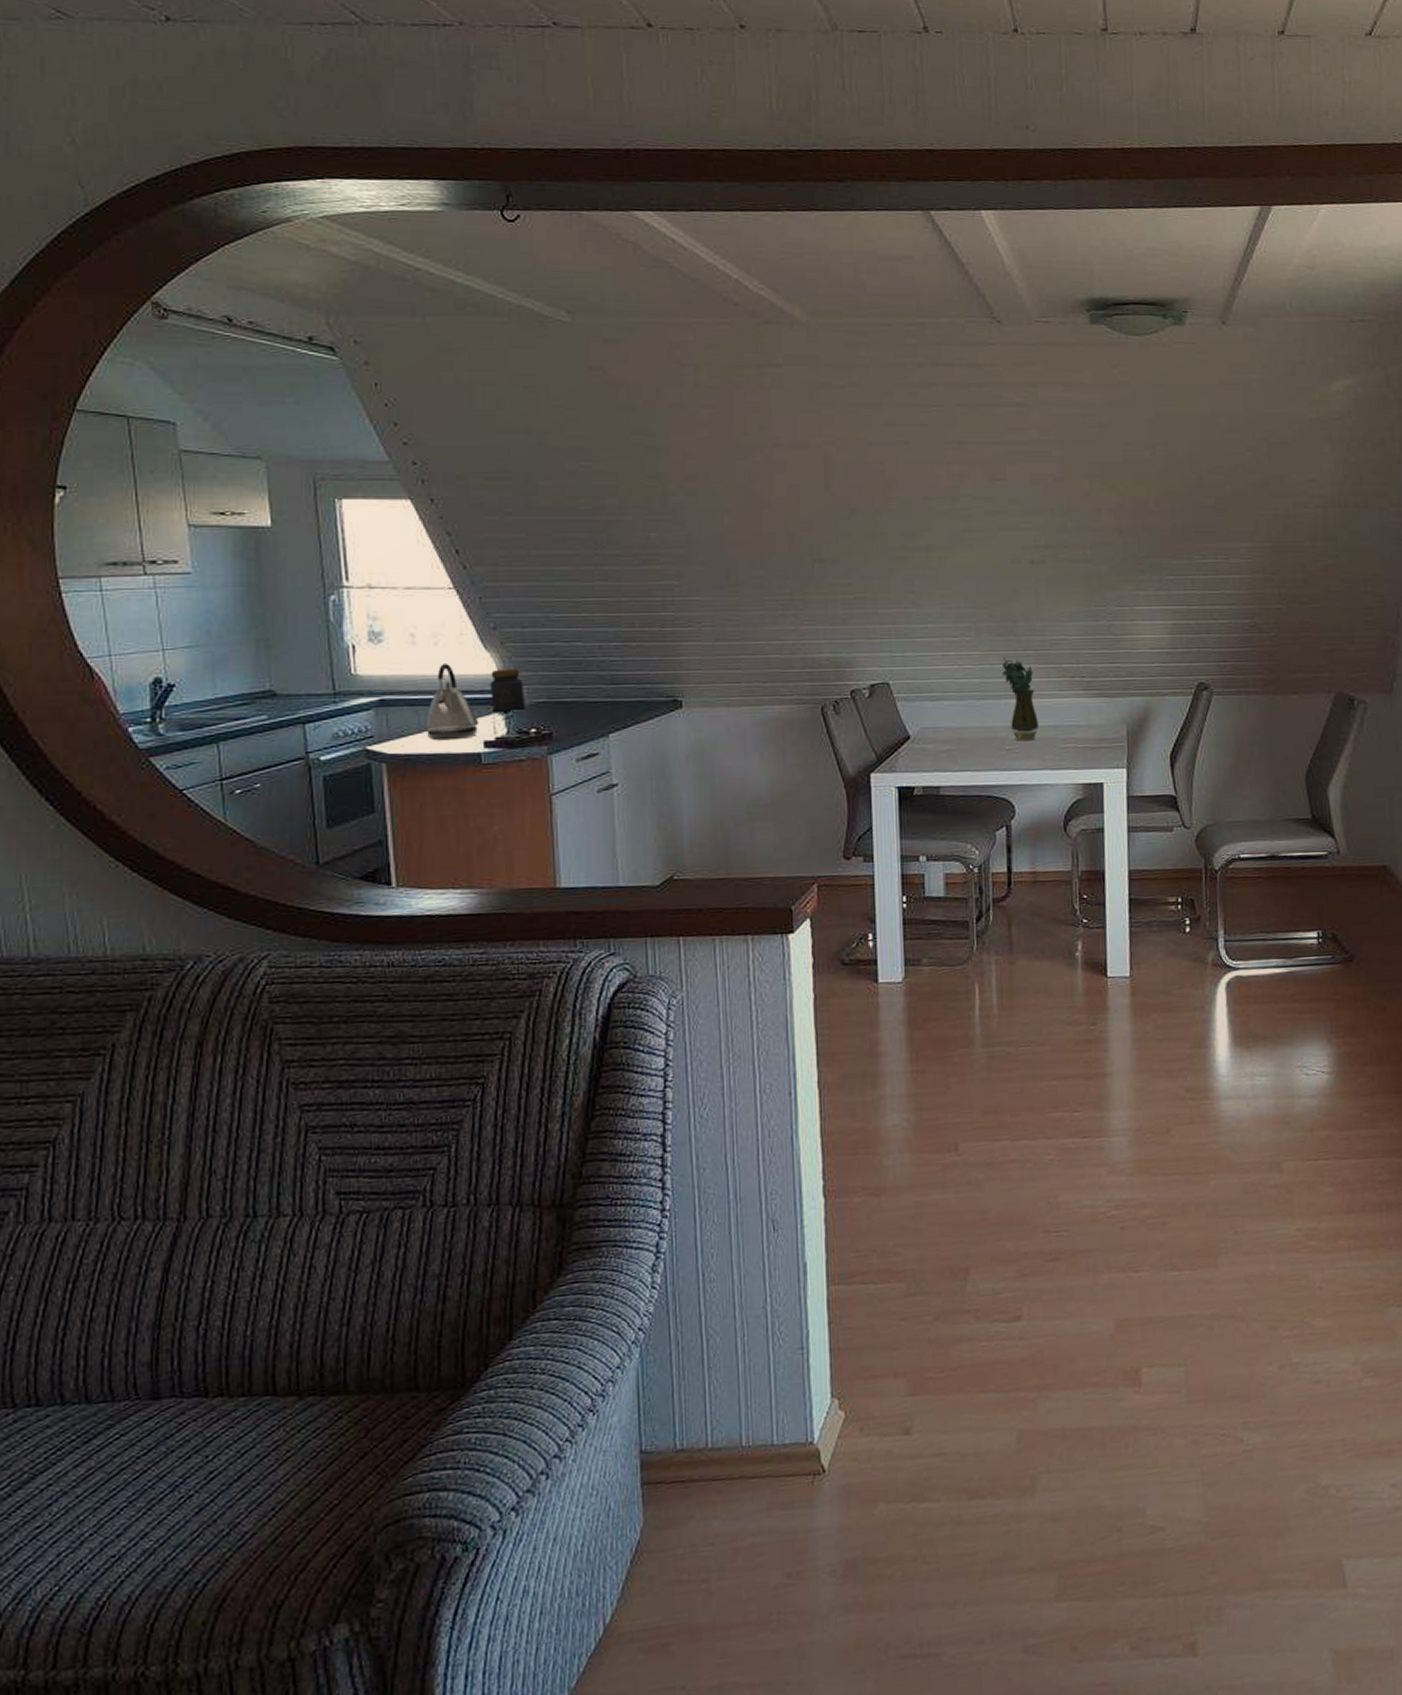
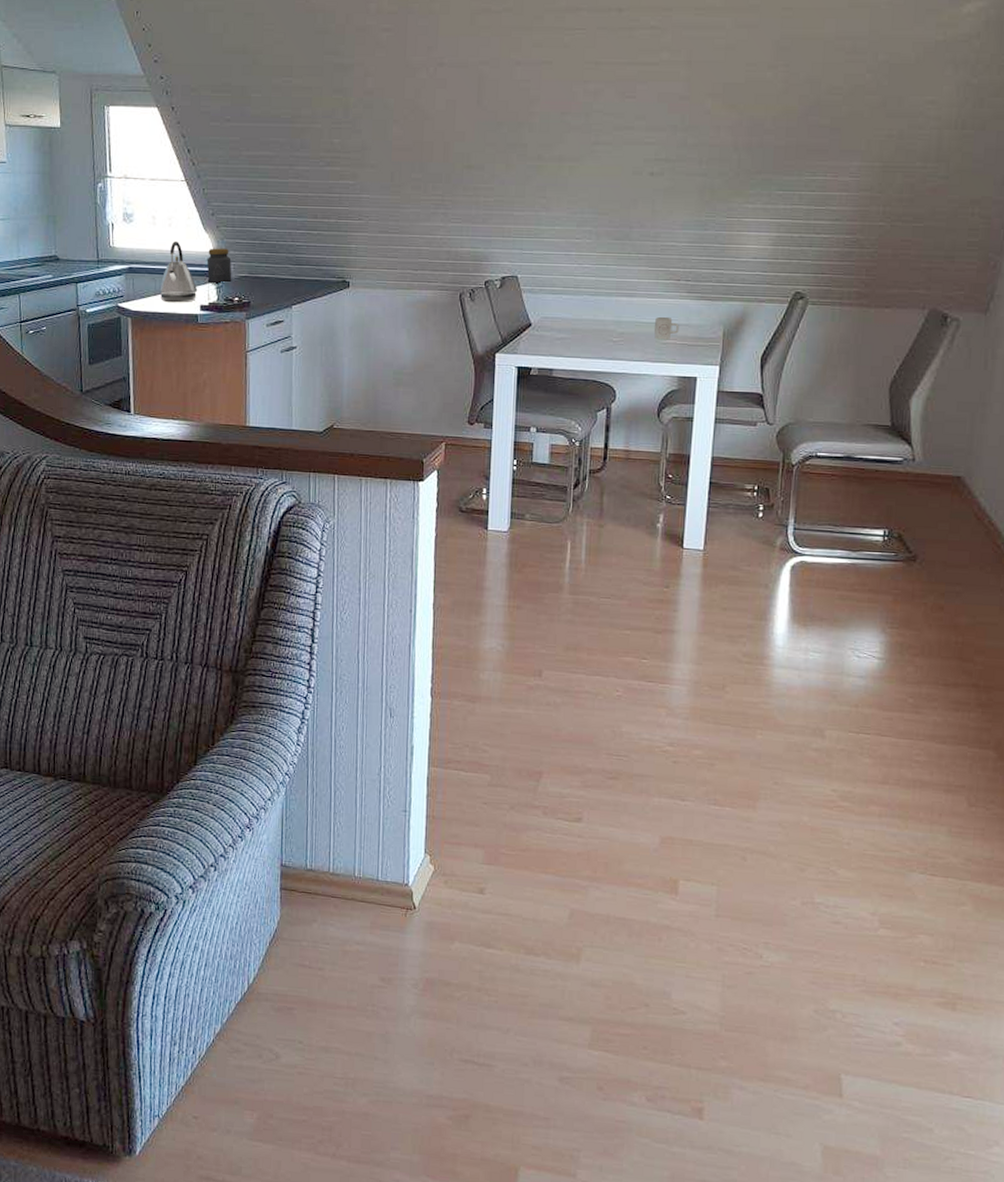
vase: present [1001,657,1040,741] -> none [615,259,645,335]
mug: none [1050,719,1079,745] -> present [653,317,679,340]

